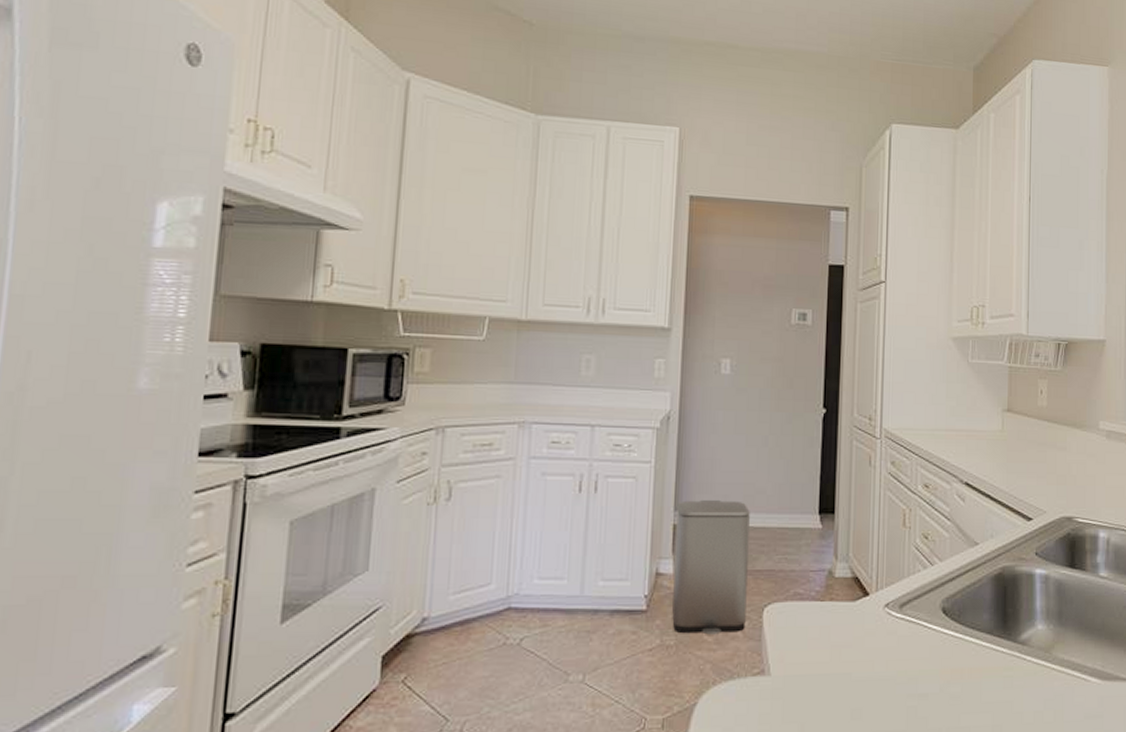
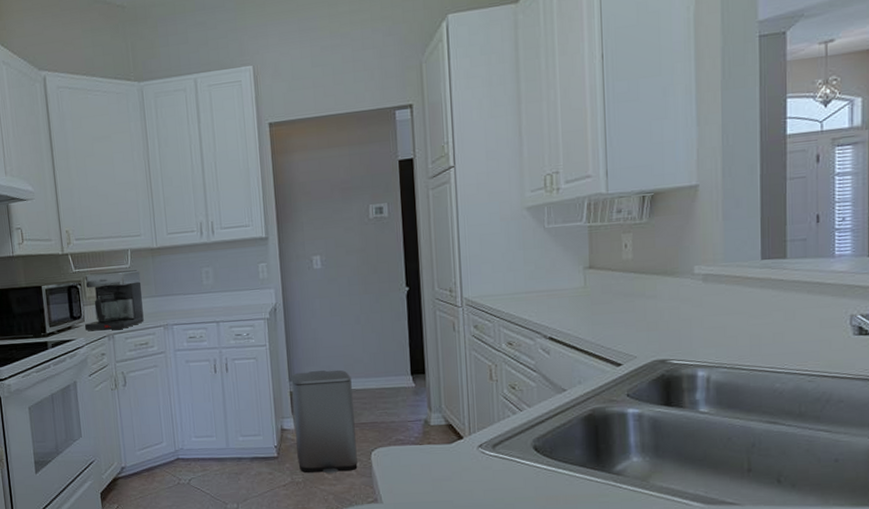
coffee maker: none [402,341,498,422] -> present [84,270,144,331]

